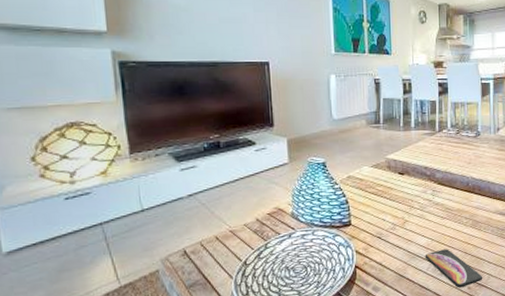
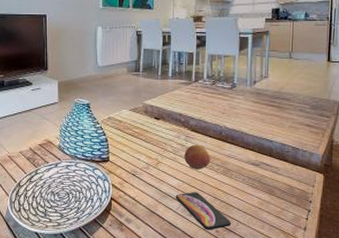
fruit: none [432,198,459,225] -> present [184,144,210,169]

